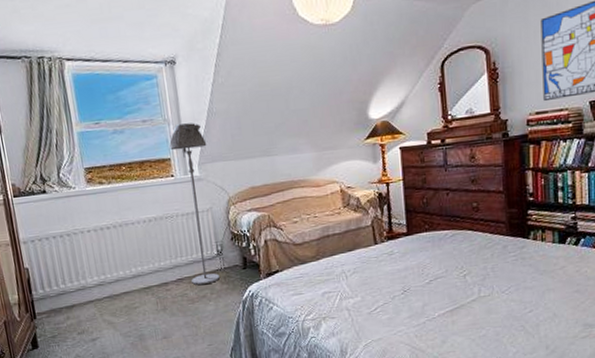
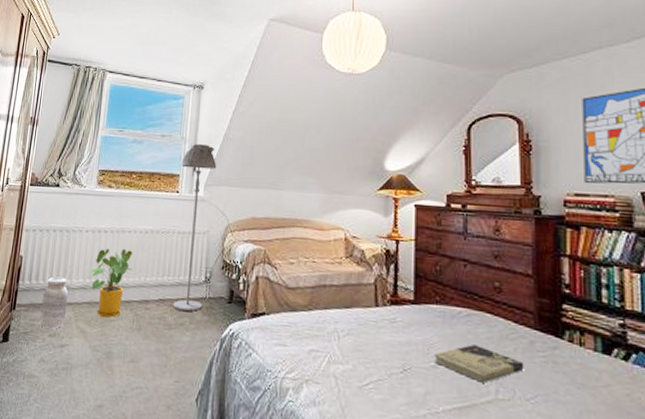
vase: none [60,279,90,328] -> present [41,276,69,329]
house plant: none [102,240,145,306] -> present [90,248,132,318]
book: none [427,258,500,287] -> present [434,345,524,383]

